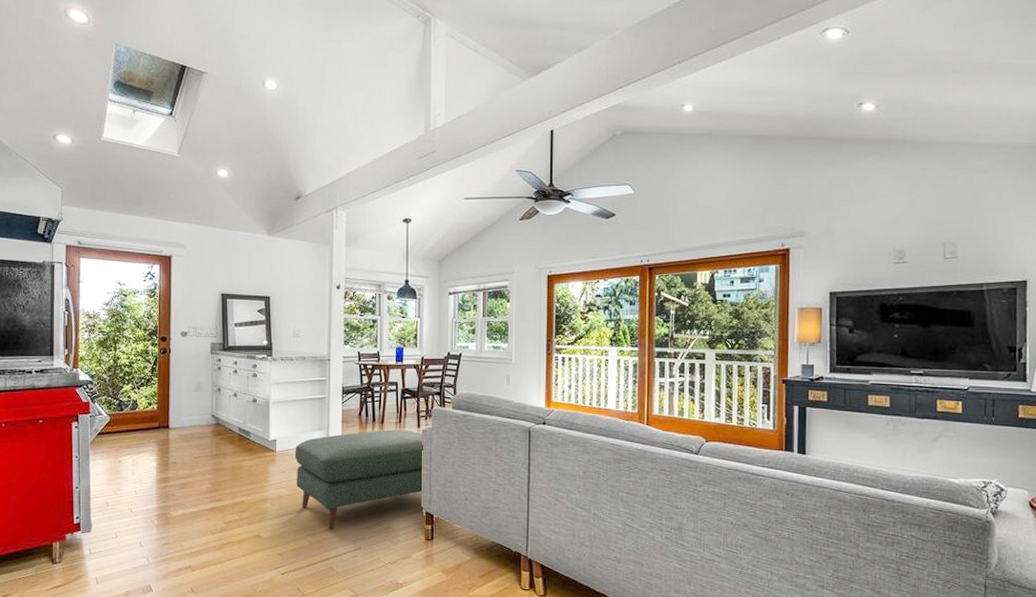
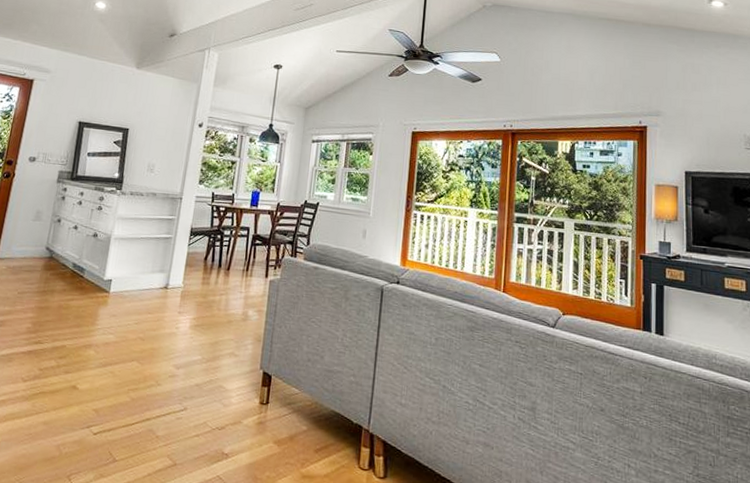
ottoman: present [294,430,424,530] -> none [126,277,271,386]

